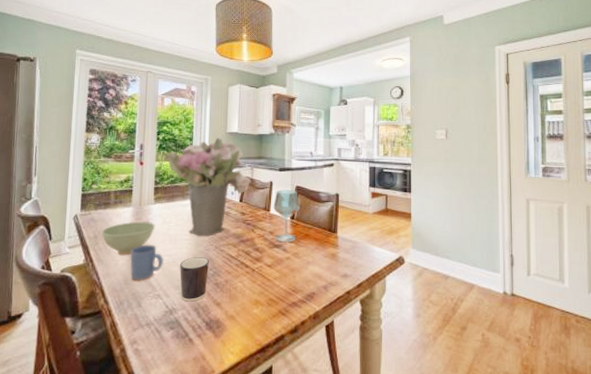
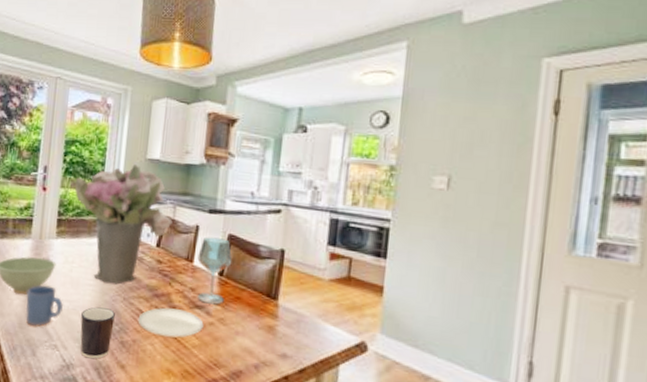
plate: none [228,250,282,275] -> present [137,307,204,338]

